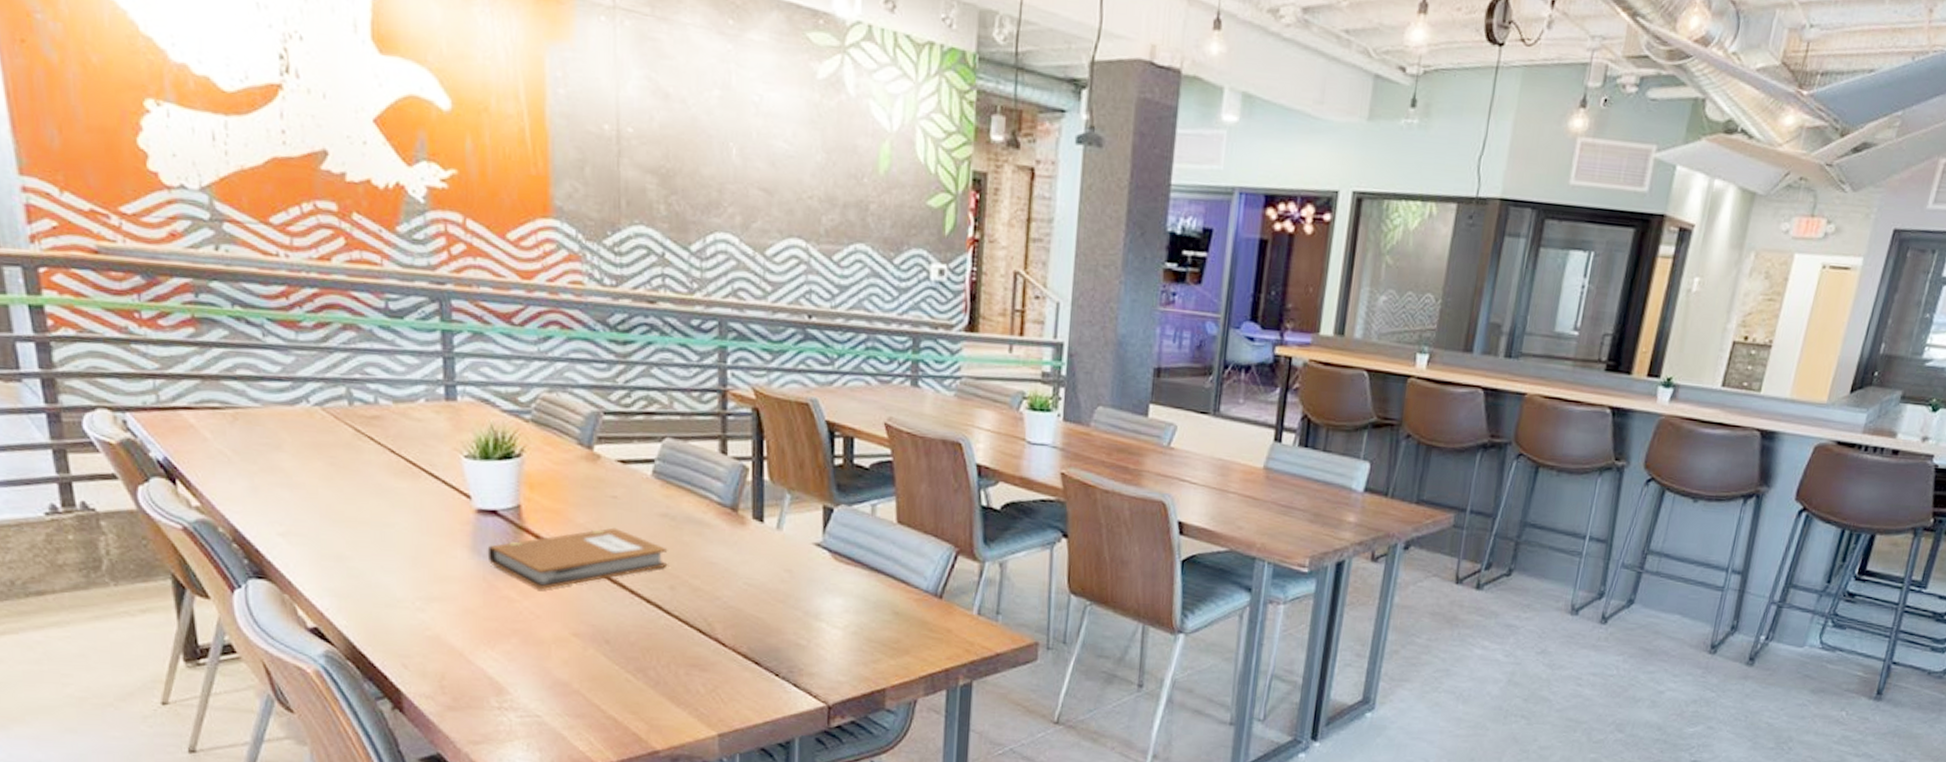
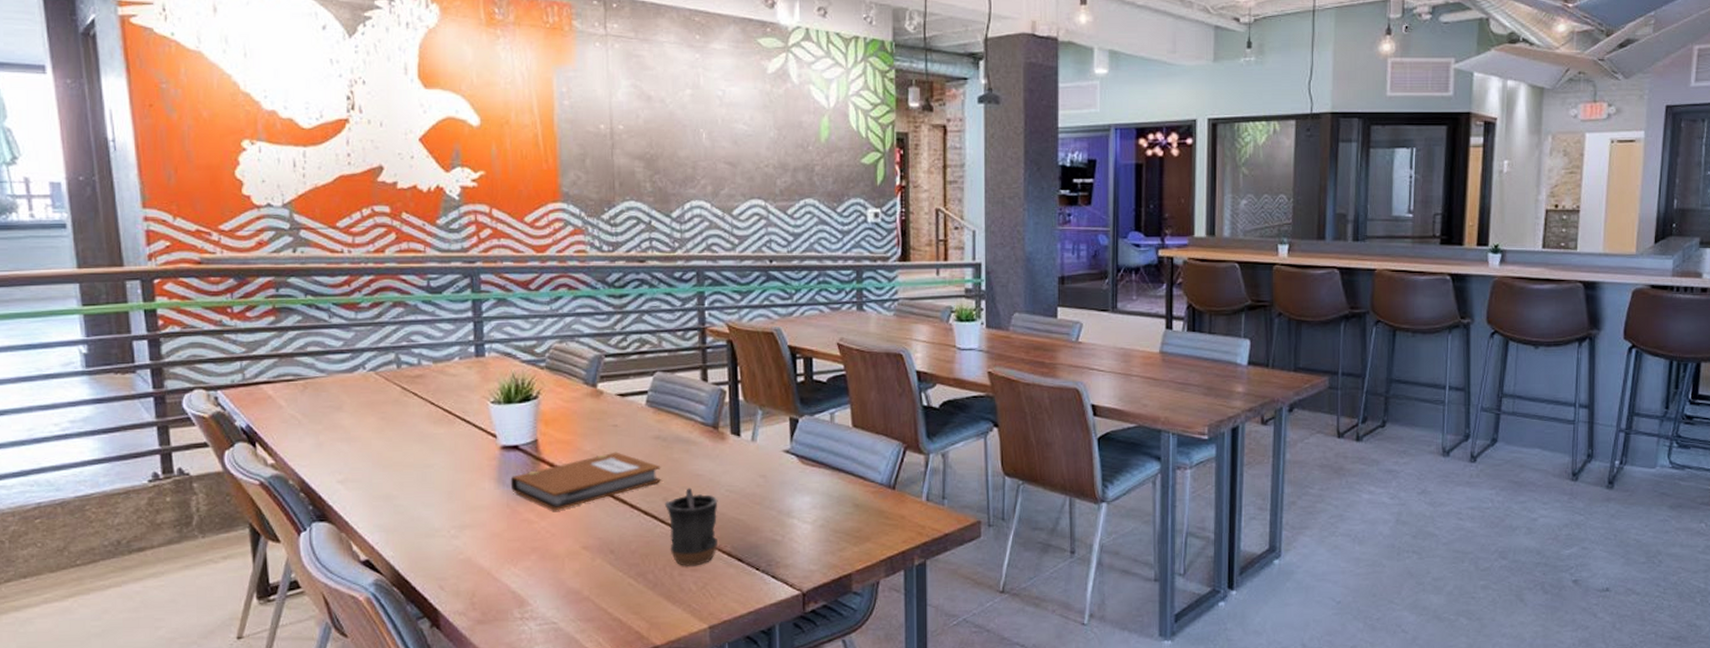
mug: none [670,576,734,666] -> present [664,487,718,566]

